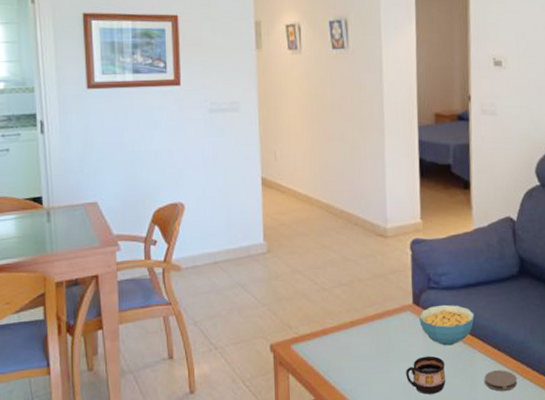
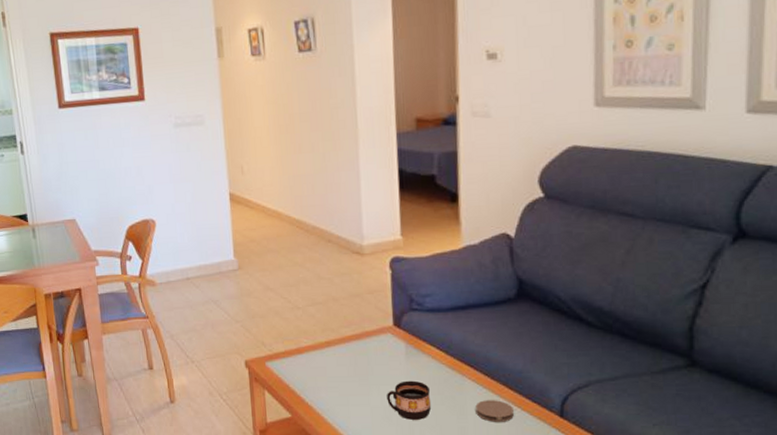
cereal bowl: present [419,304,474,346] -> none [401,327,464,371]

